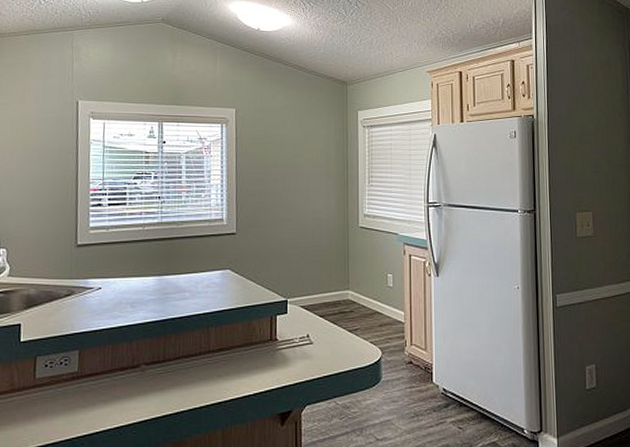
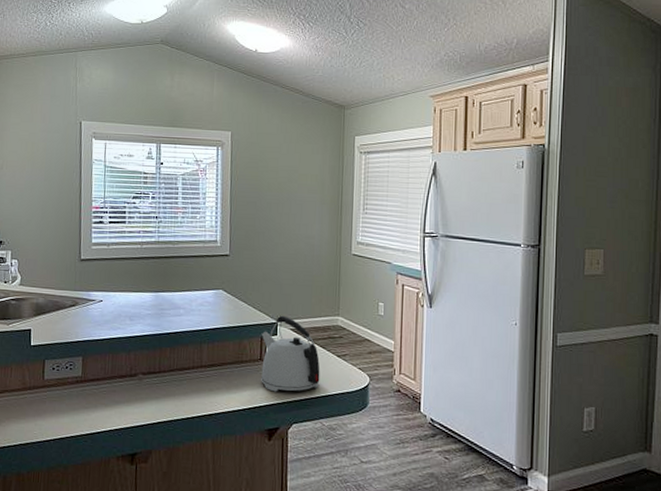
kettle: none [271,292,332,373] -> present [261,315,320,392]

